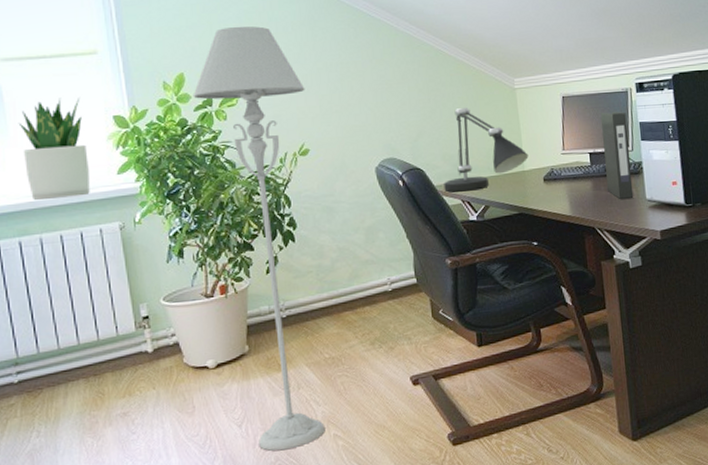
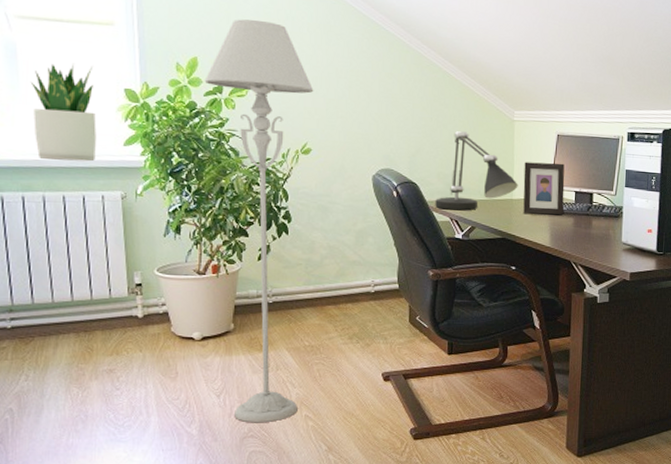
picture frame: none [532,125,580,185] -> present [523,162,565,216]
binder: present [601,111,634,200] -> none [587,155,615,240]

